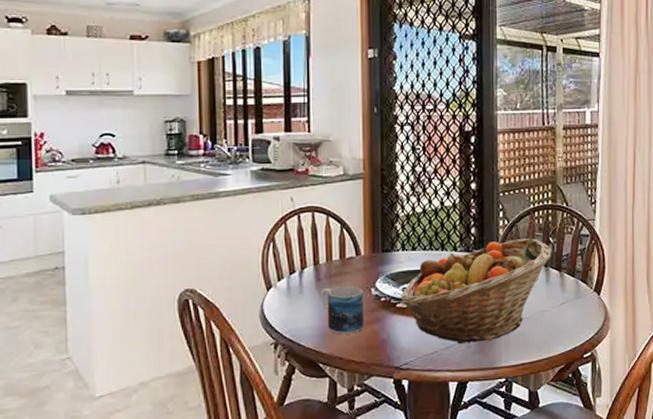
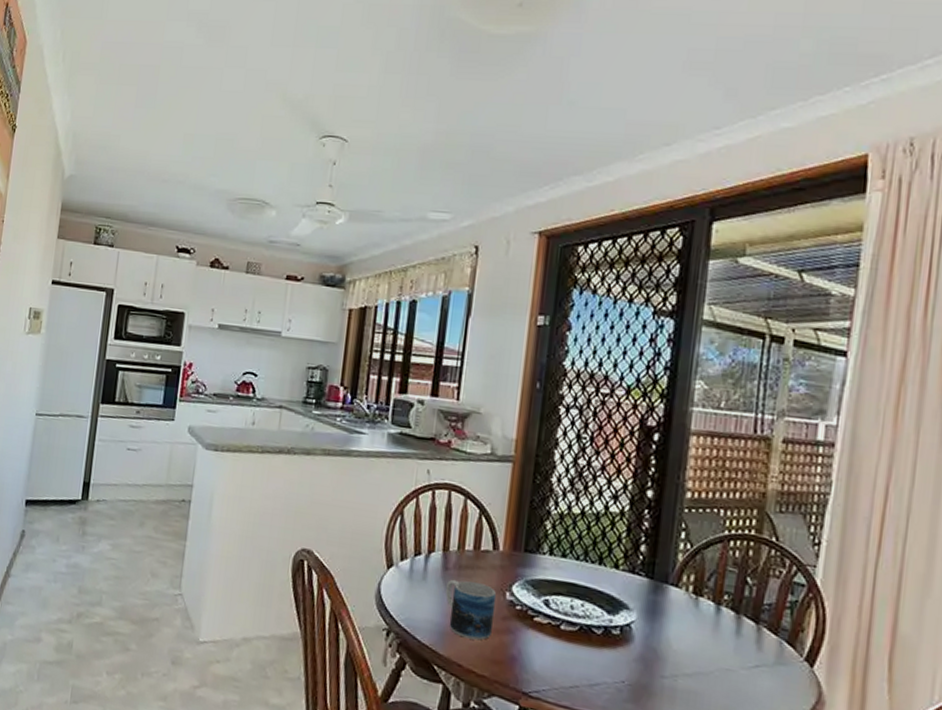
fruit basket: present [400,237,552,345] -> none [539,566,748,691]

